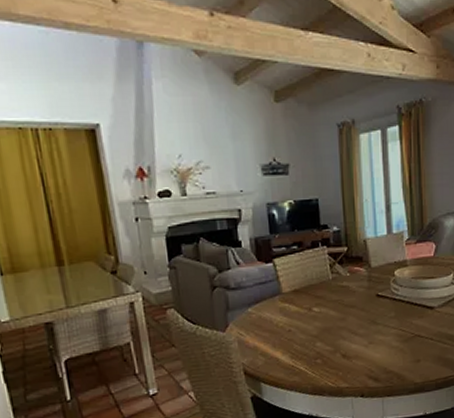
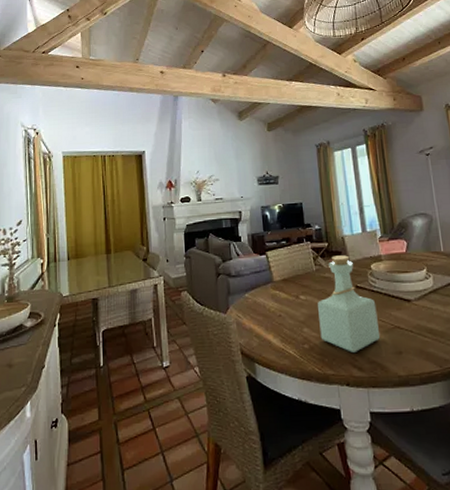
bottle: none [333,261,399,364] -> present [318,255,381,353]

